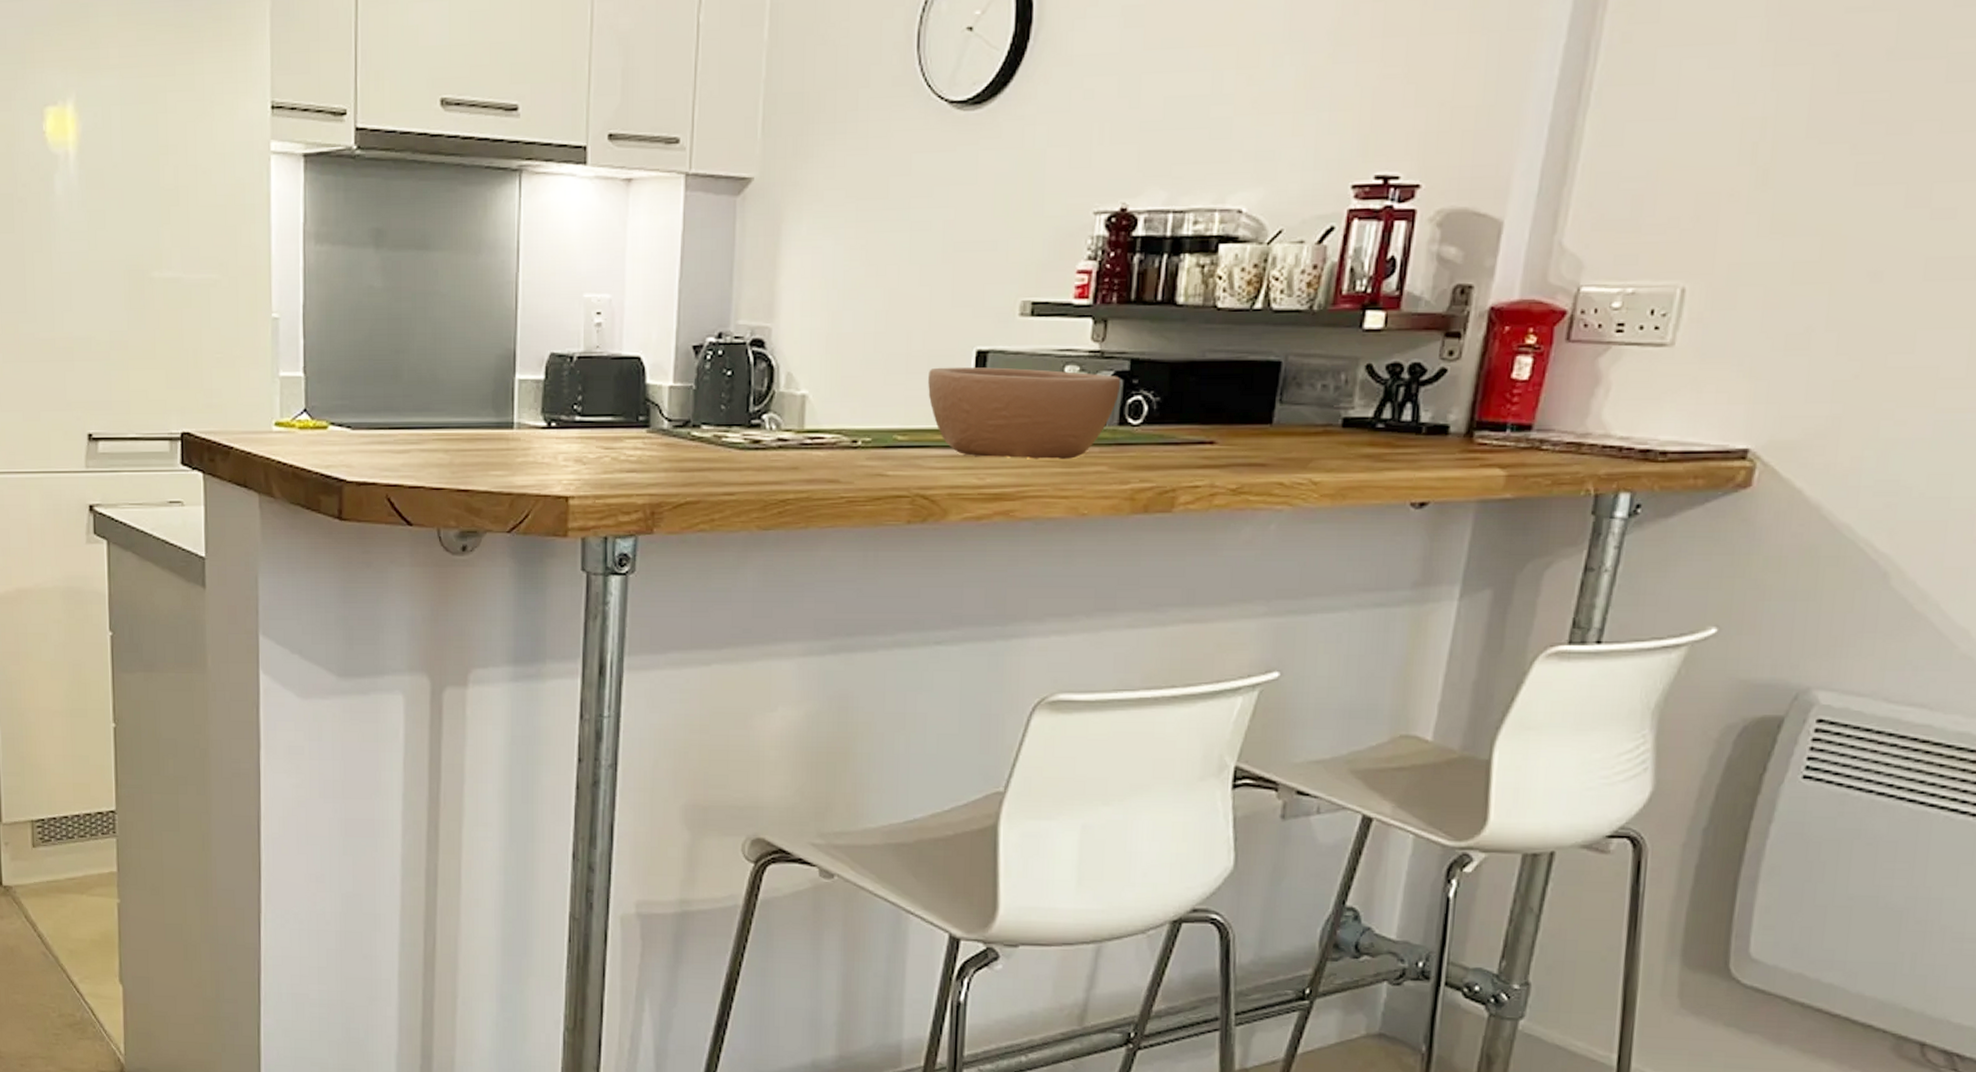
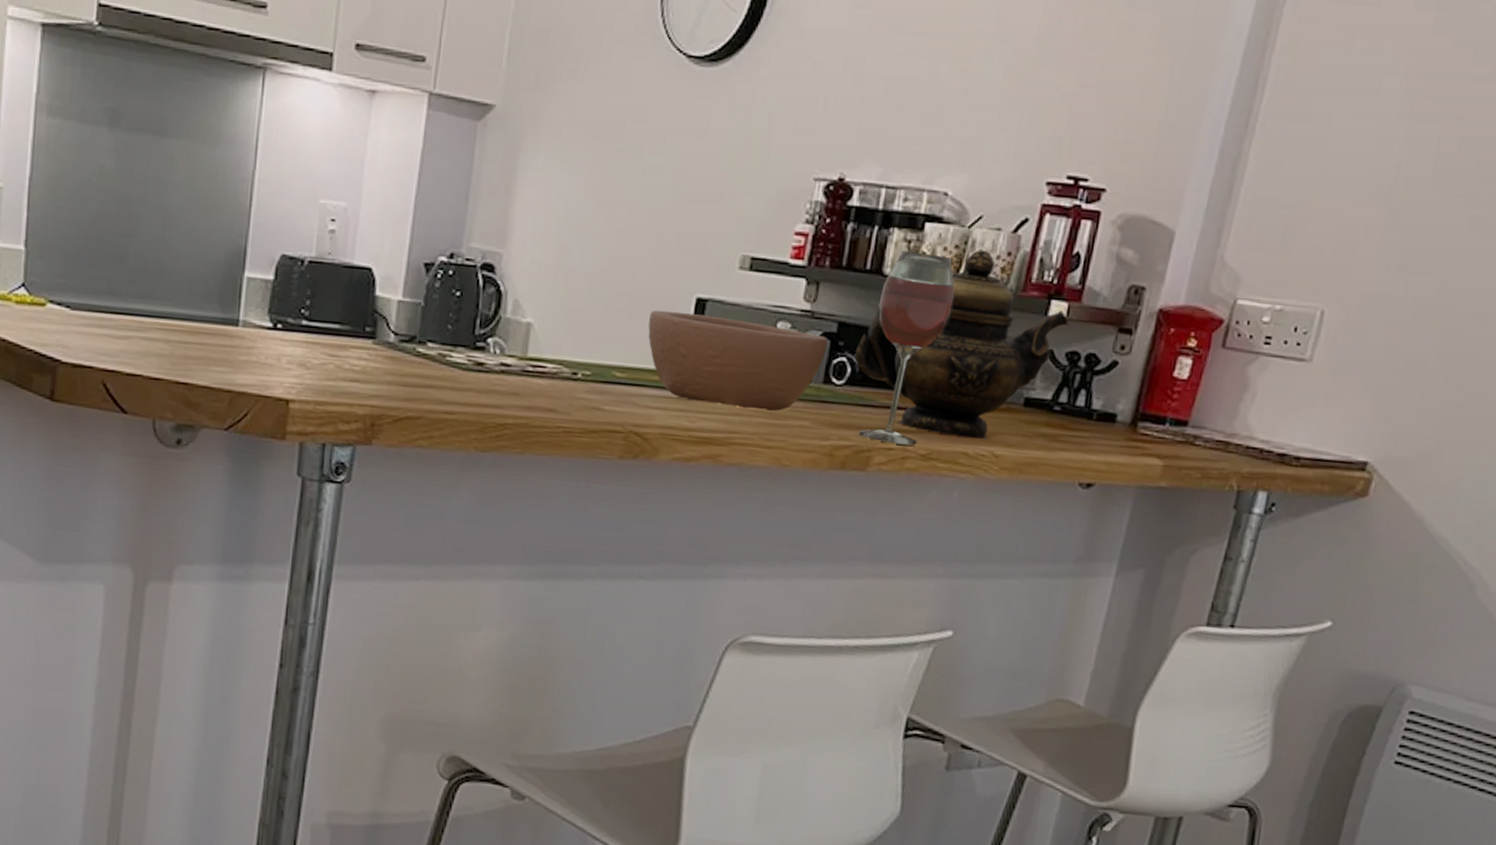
teapot: none [1152,266,1388,466] -> present [855,250,1069,439]
wineglass: none [1161,276,1257,481] -> present [858,250,955,446]

